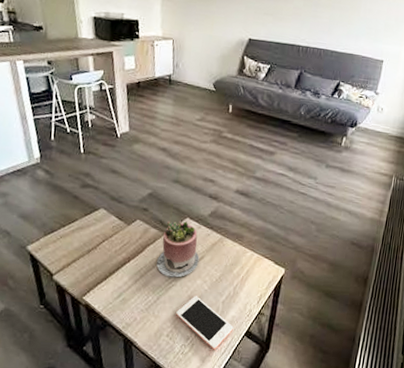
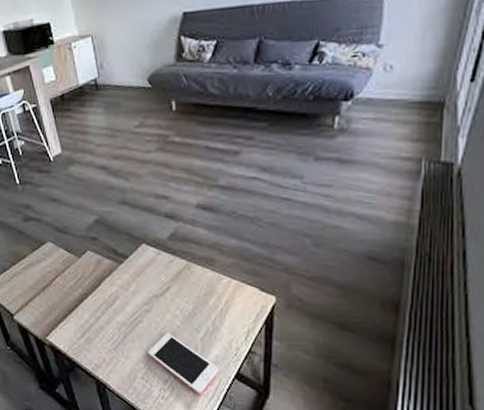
succulent planter: present [157,220,200,278] -> none [117,248,165,313]

